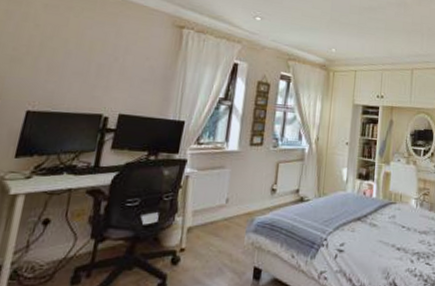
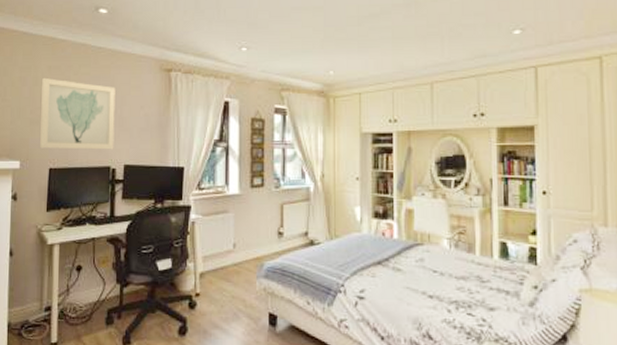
wall art: none [17,14,121,98] -> present [39,77,115,150]

